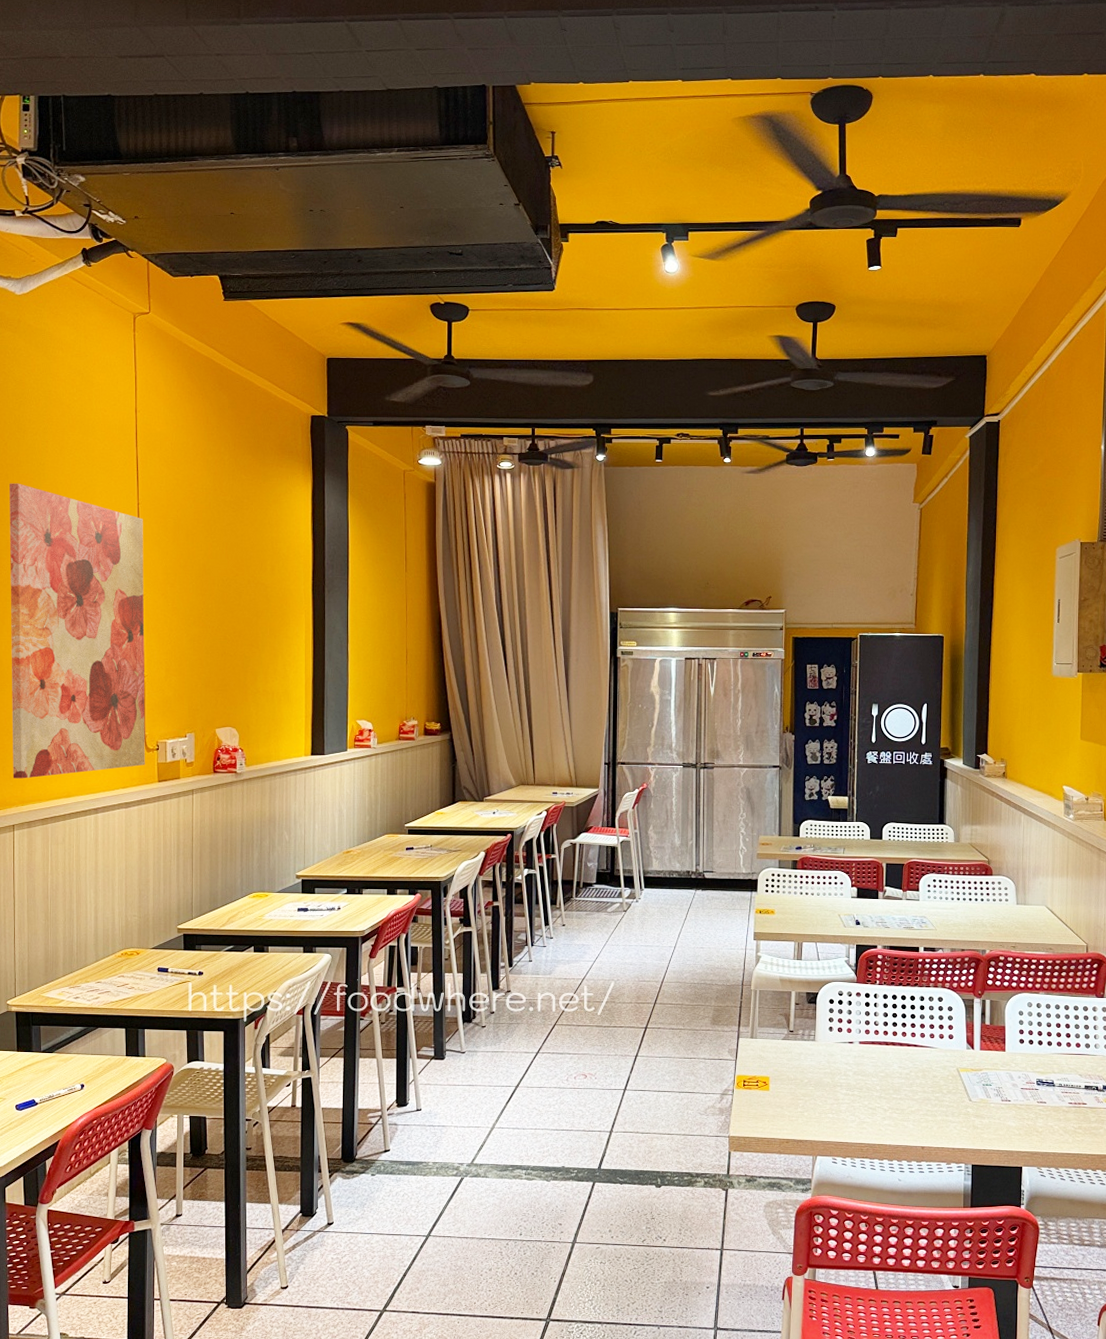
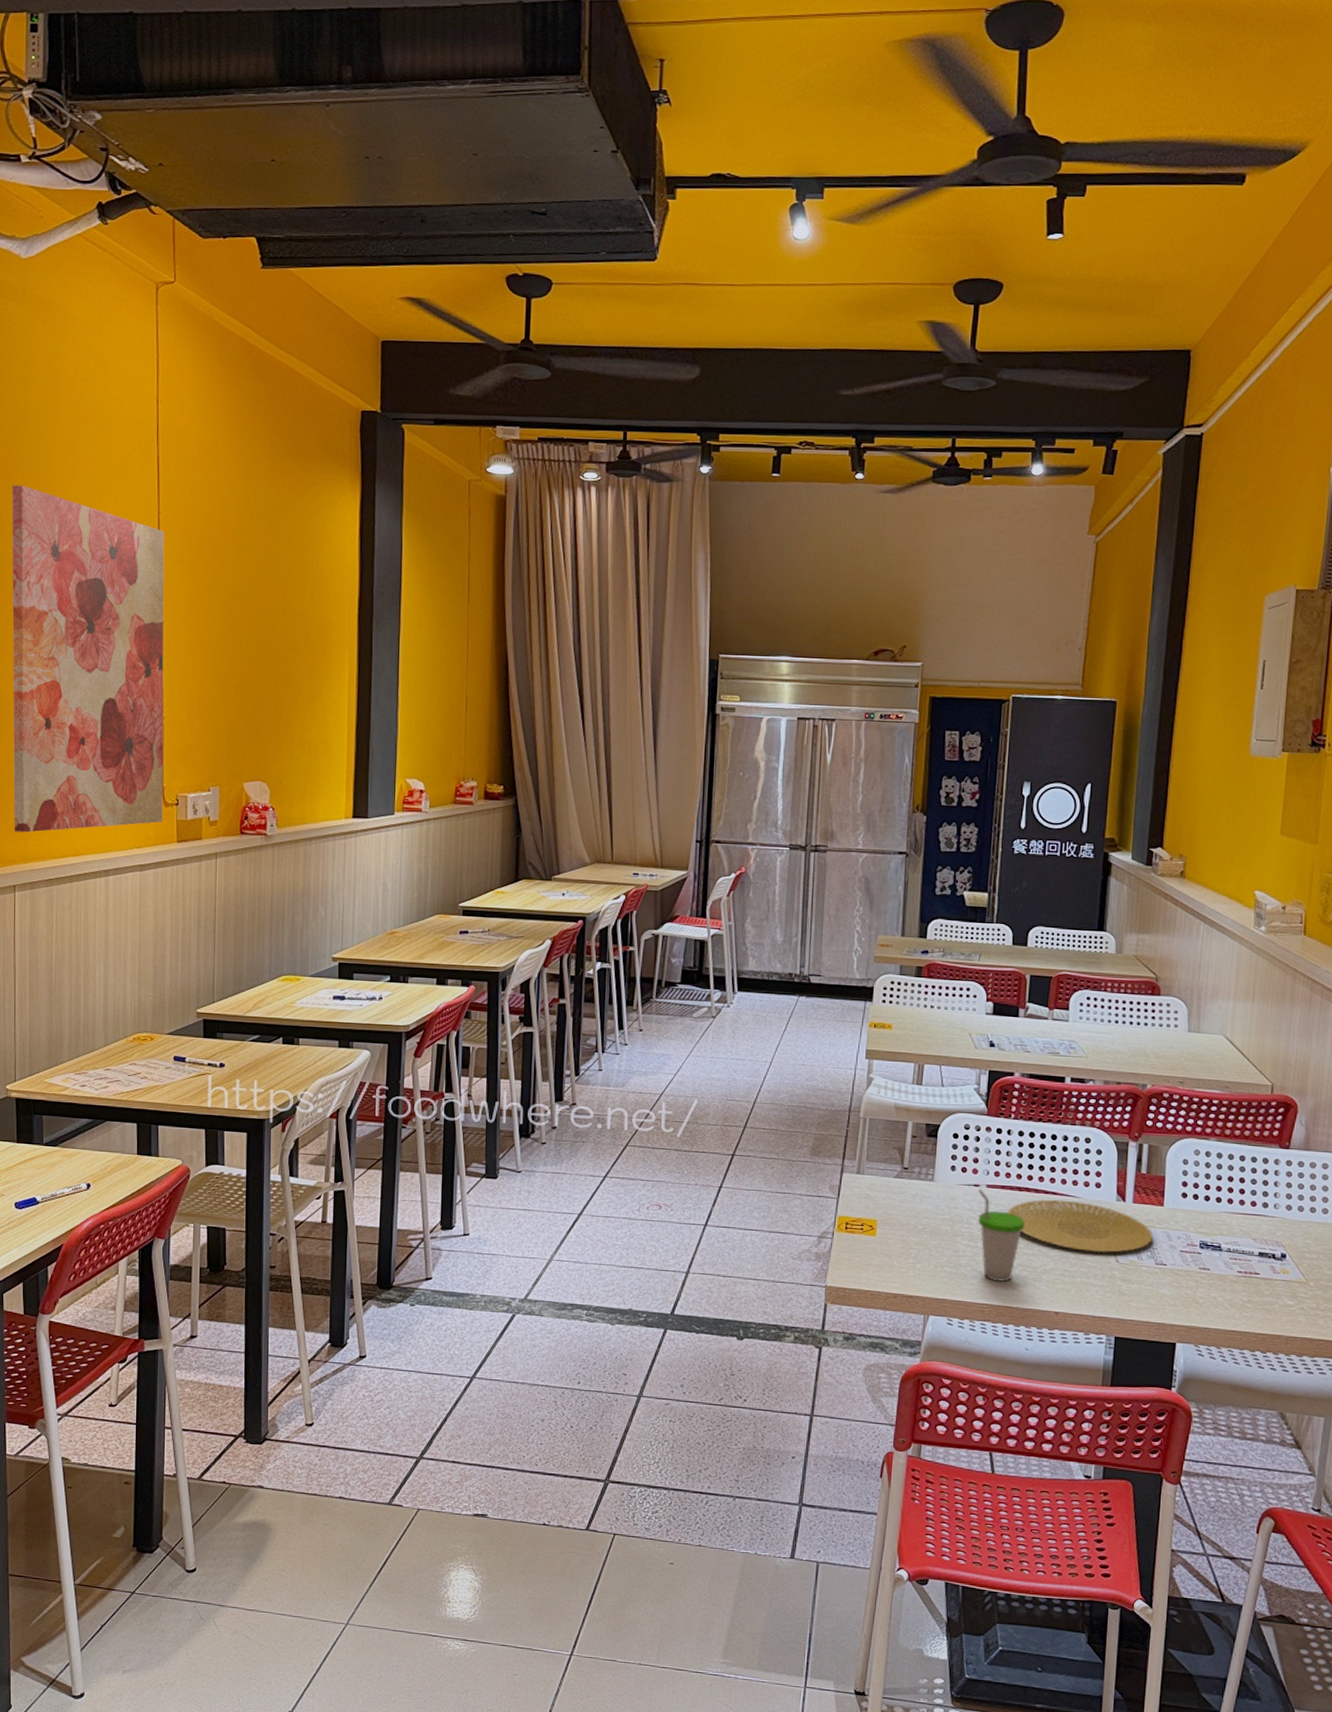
cup: none [852,1045,893,1123] -> present [978,1189,1025,1282]
plate: none [877,1051,998,1094] -> present [1007,1199,1153,1253]

